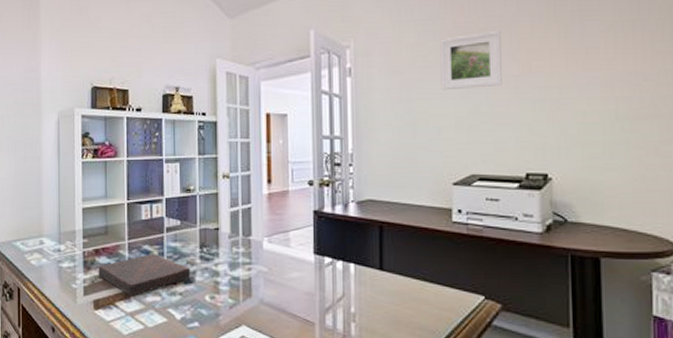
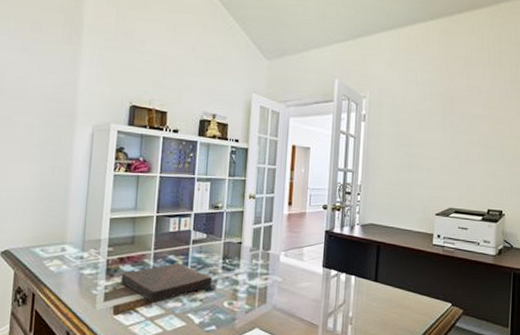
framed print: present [440,30,502,91] -> none [433,98,479,141]

